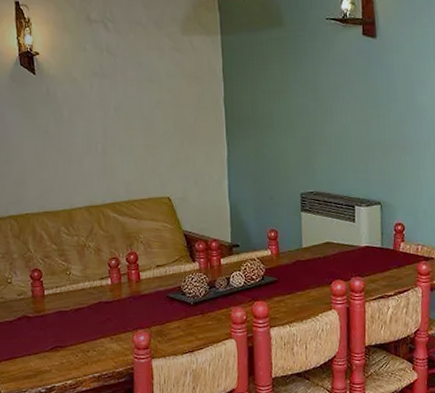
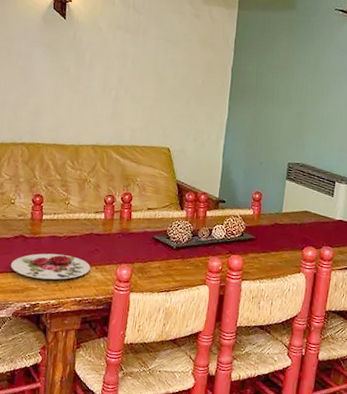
plate: none [18,330,105,360] -> present [11,253,90,280]

